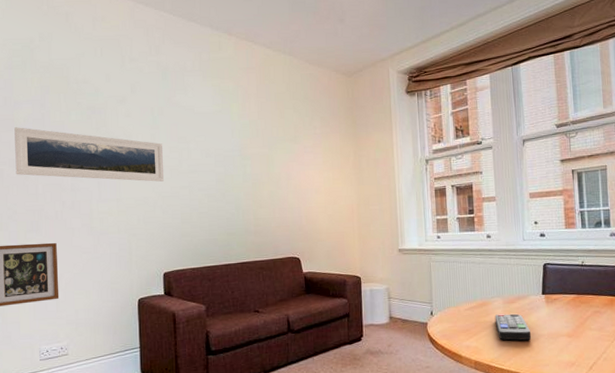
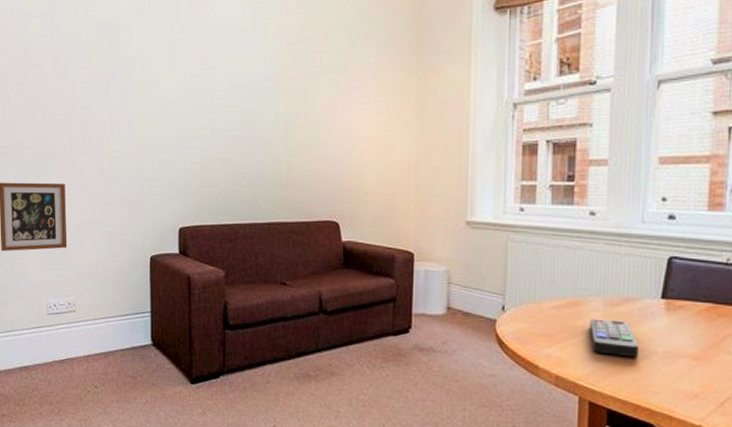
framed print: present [14,127,165,182] -> none [22,45,183,117]

